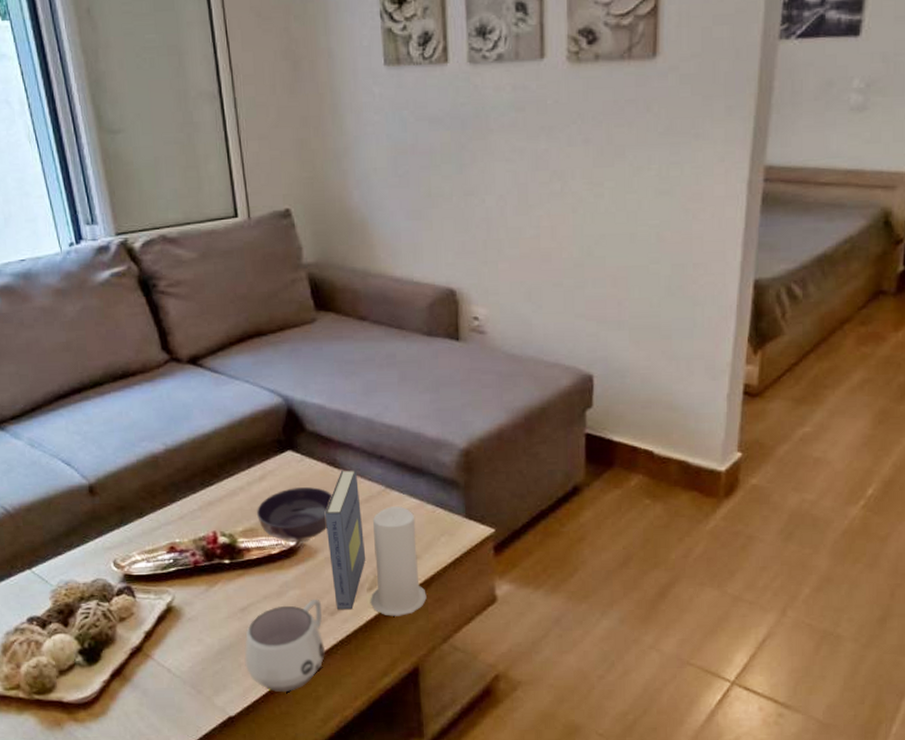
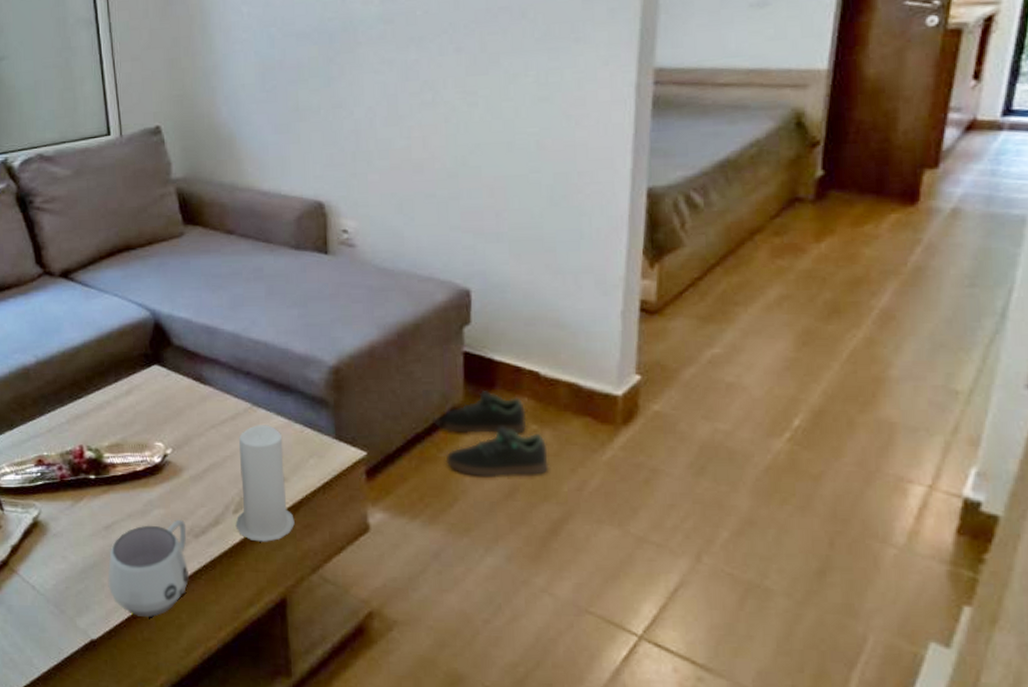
bowl: present [256,487,332,543] -> none [122,403,198,460]
book: present [324,469,366,610] -> none [190,385,232,533]
shoe: none [557,469,659,548] -> present [434,391,548,476]

